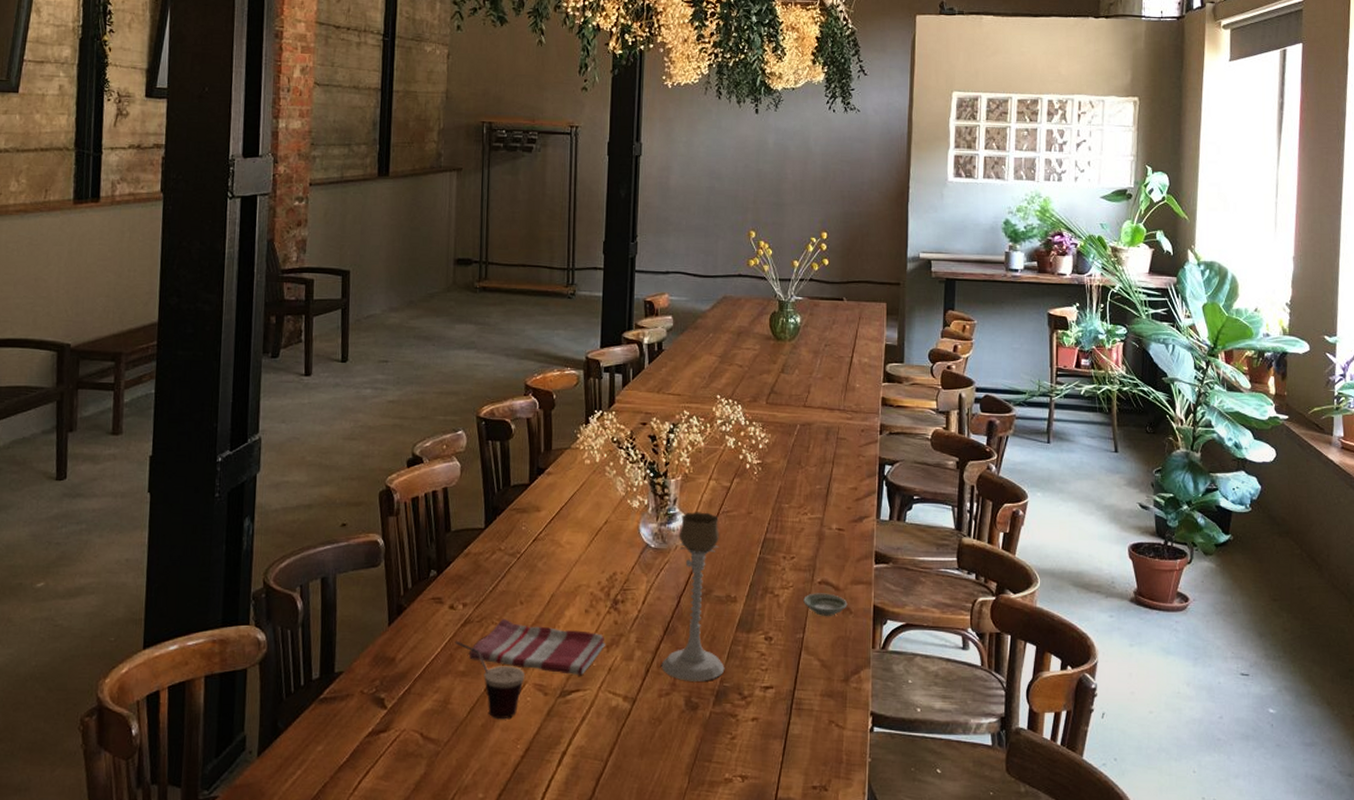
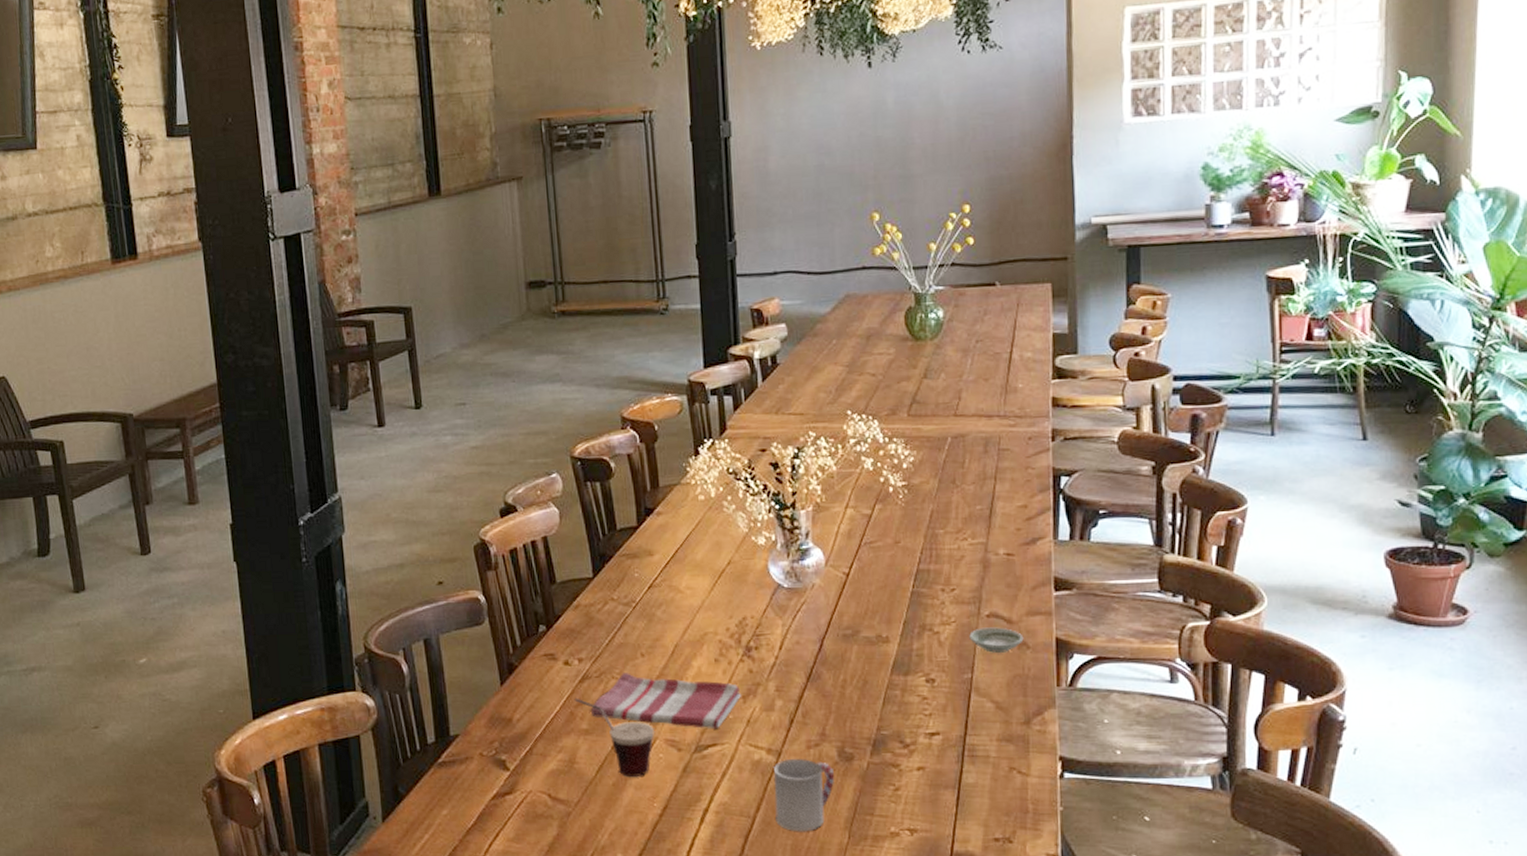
cup: none [625,705,681,775] -> present [774,758,835,831]
candle holder: present [661,512,725,681] -> none [807,544,881,731]

